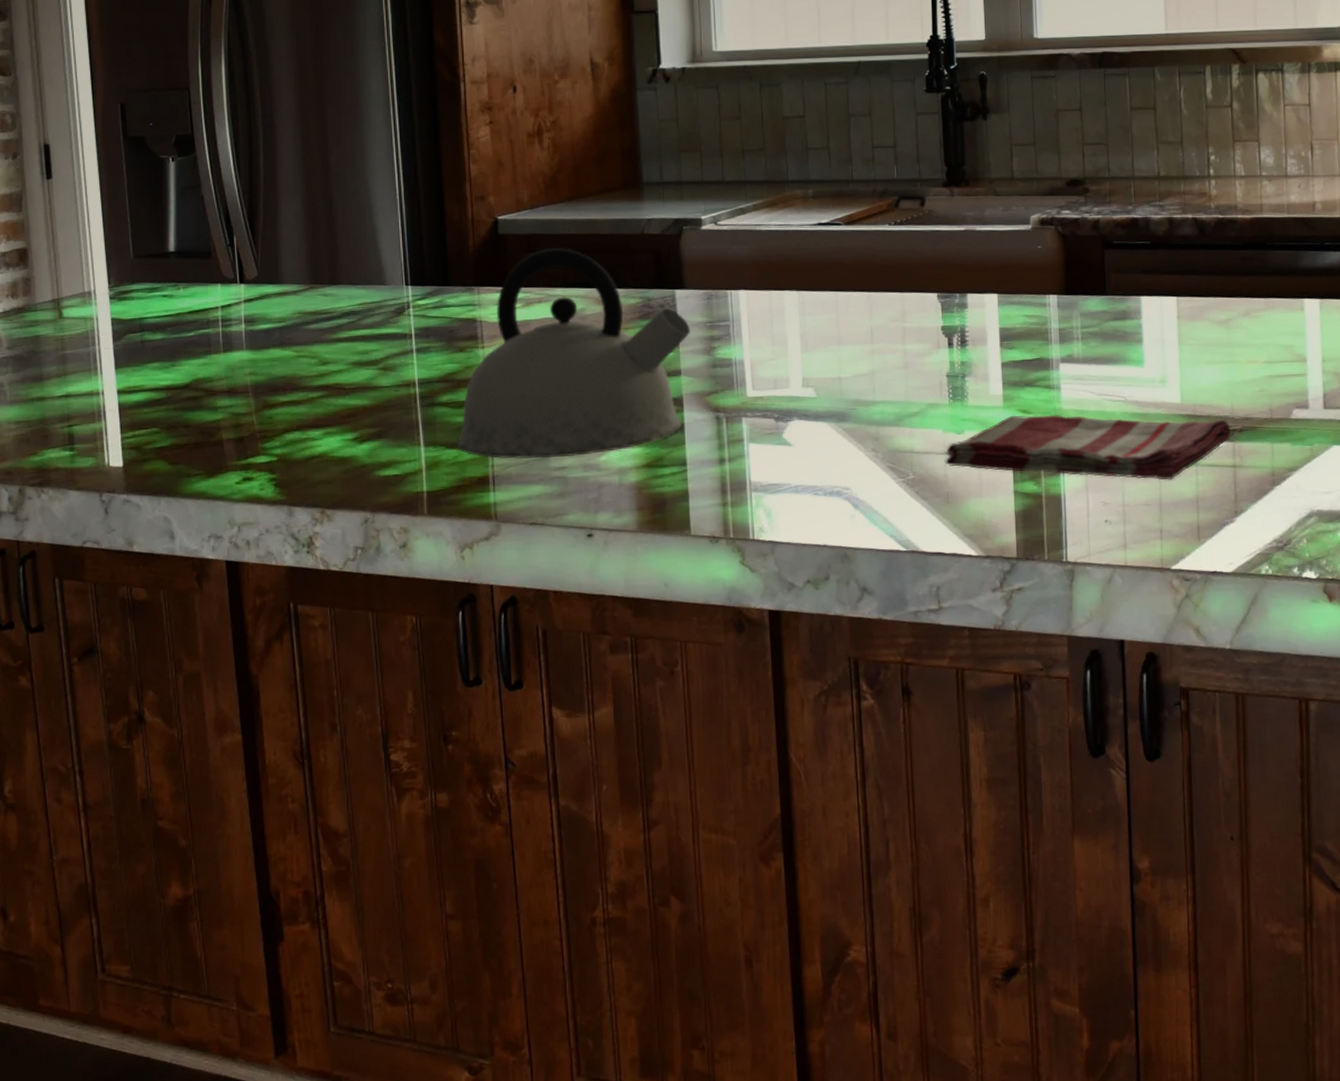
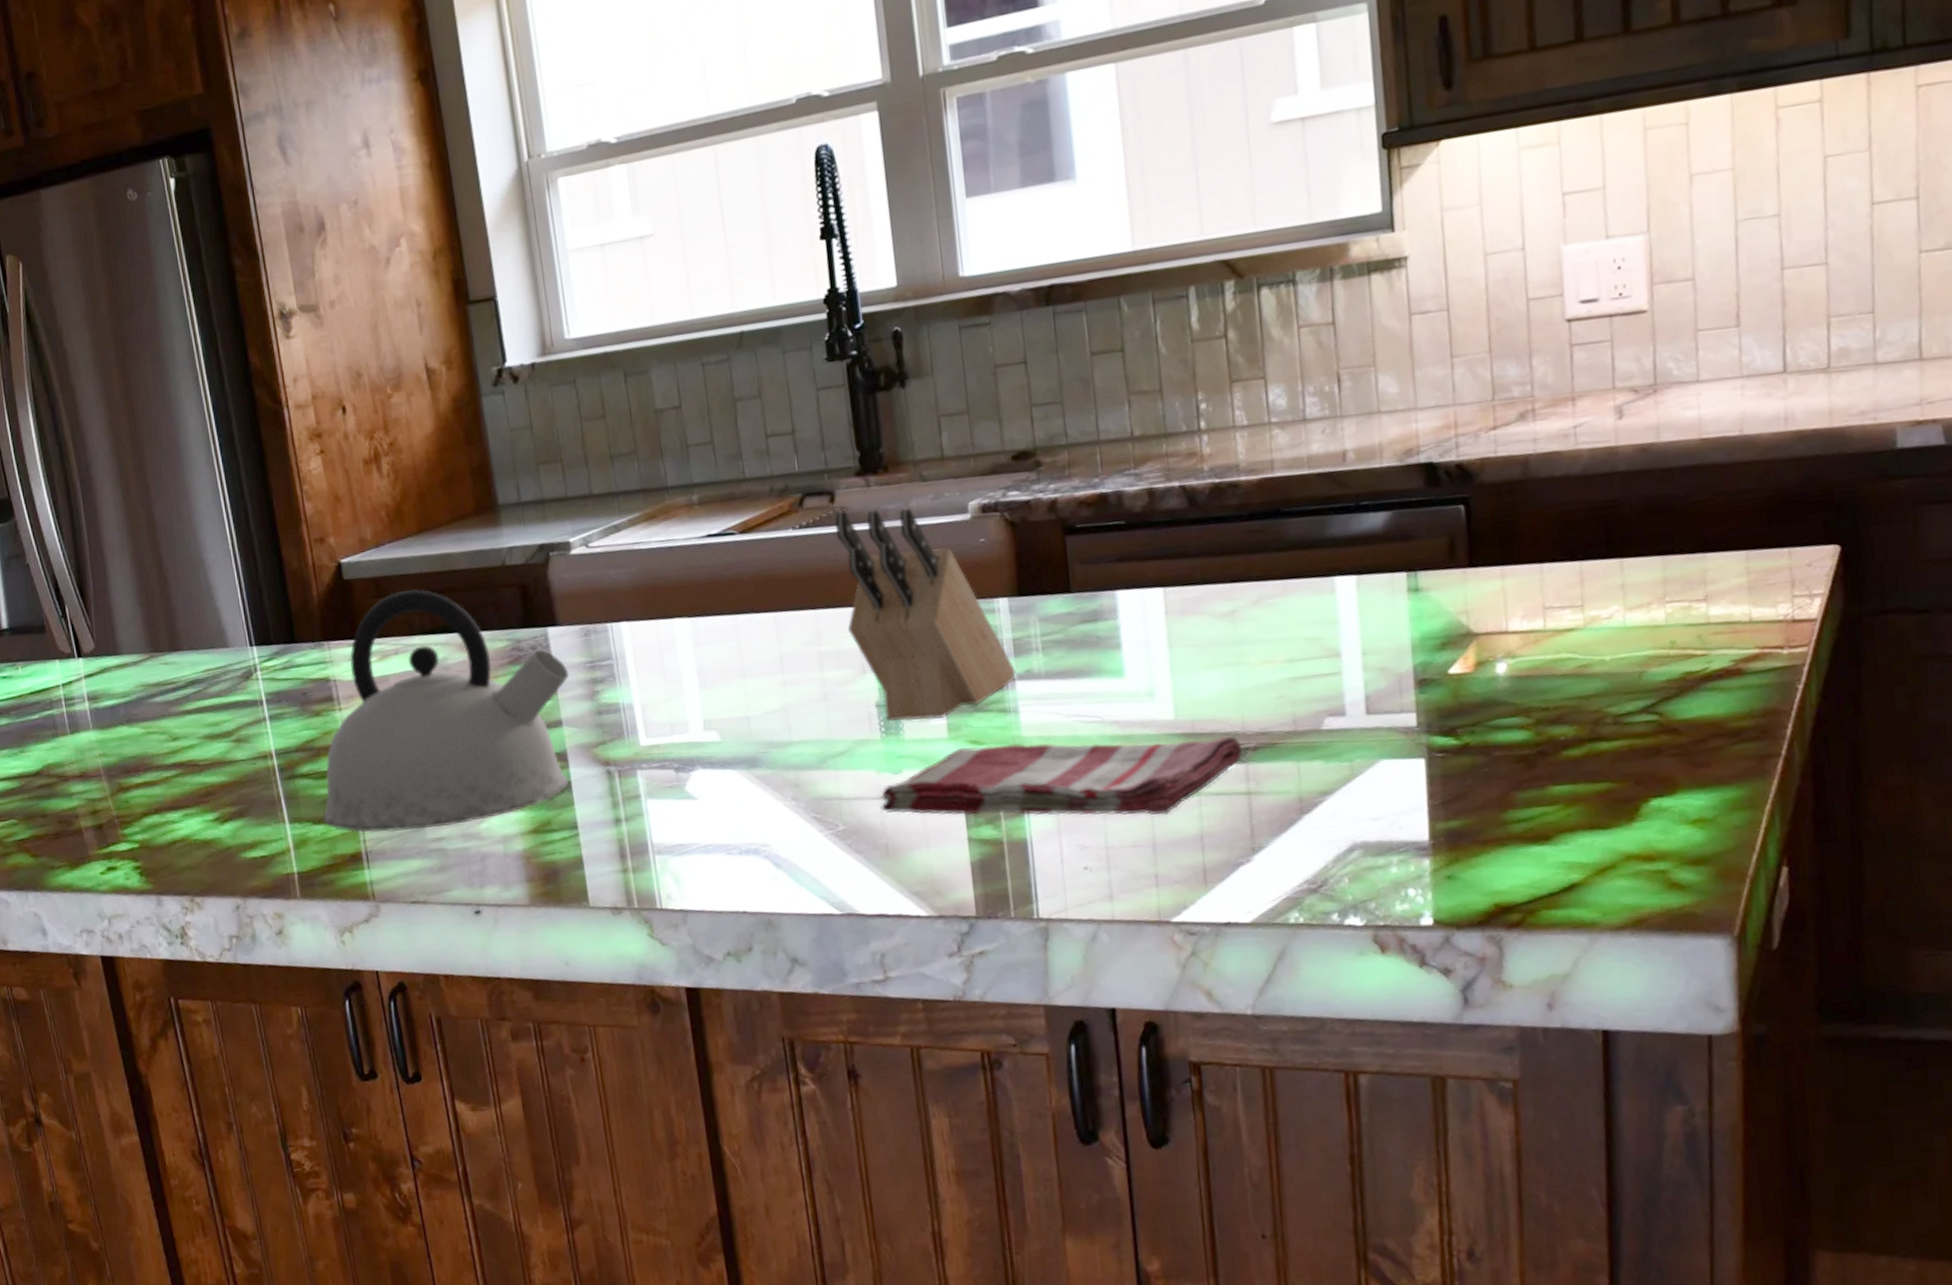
knife block: none [924,213,1060,391] -> present [835,508,1016,721]

